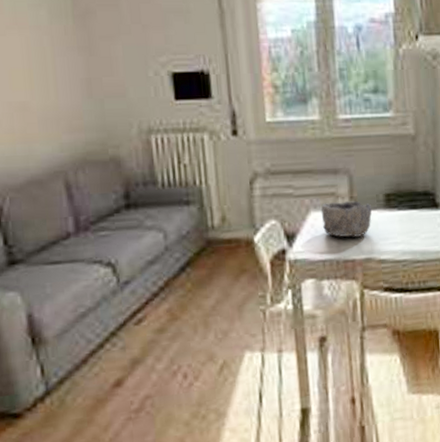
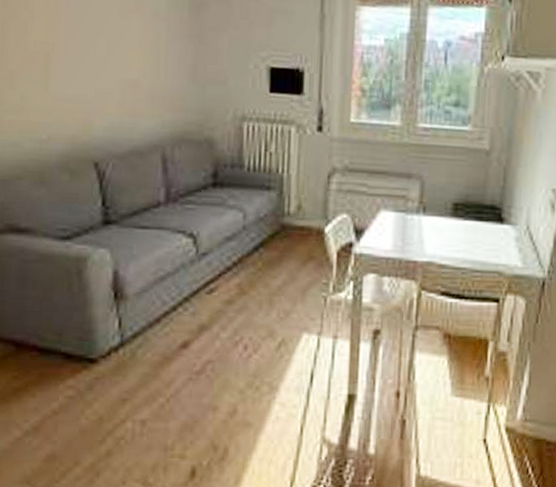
bowl: present [321,201,372,238] -> none [390,204,440,240]

